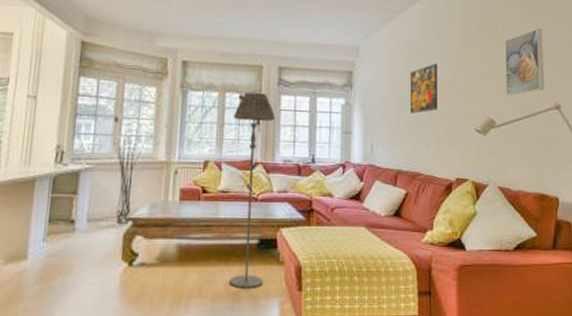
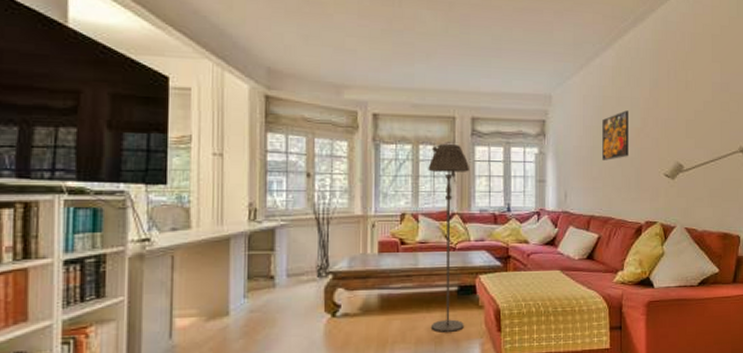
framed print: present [504,28,545,96] -> none [693,73,730,140]

